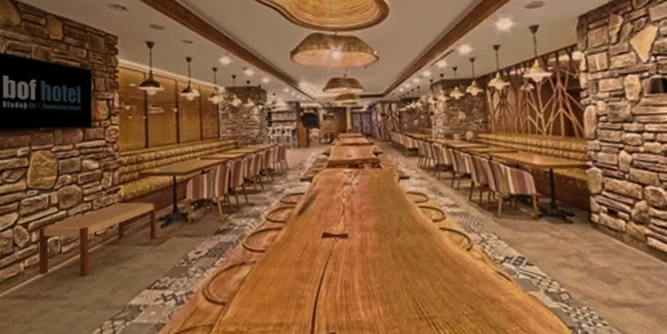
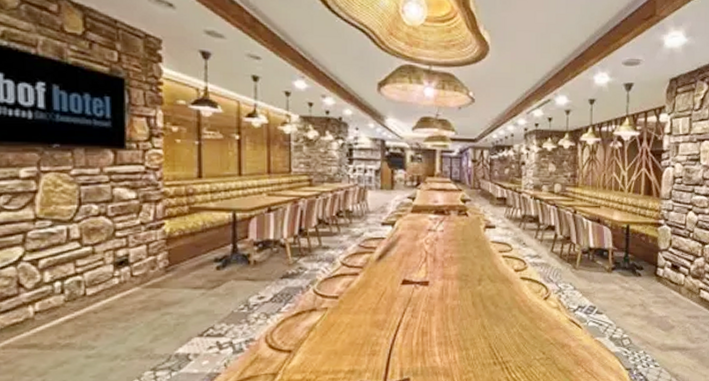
bench: present [38,202,157,276] -> none [53,240,211,323]

